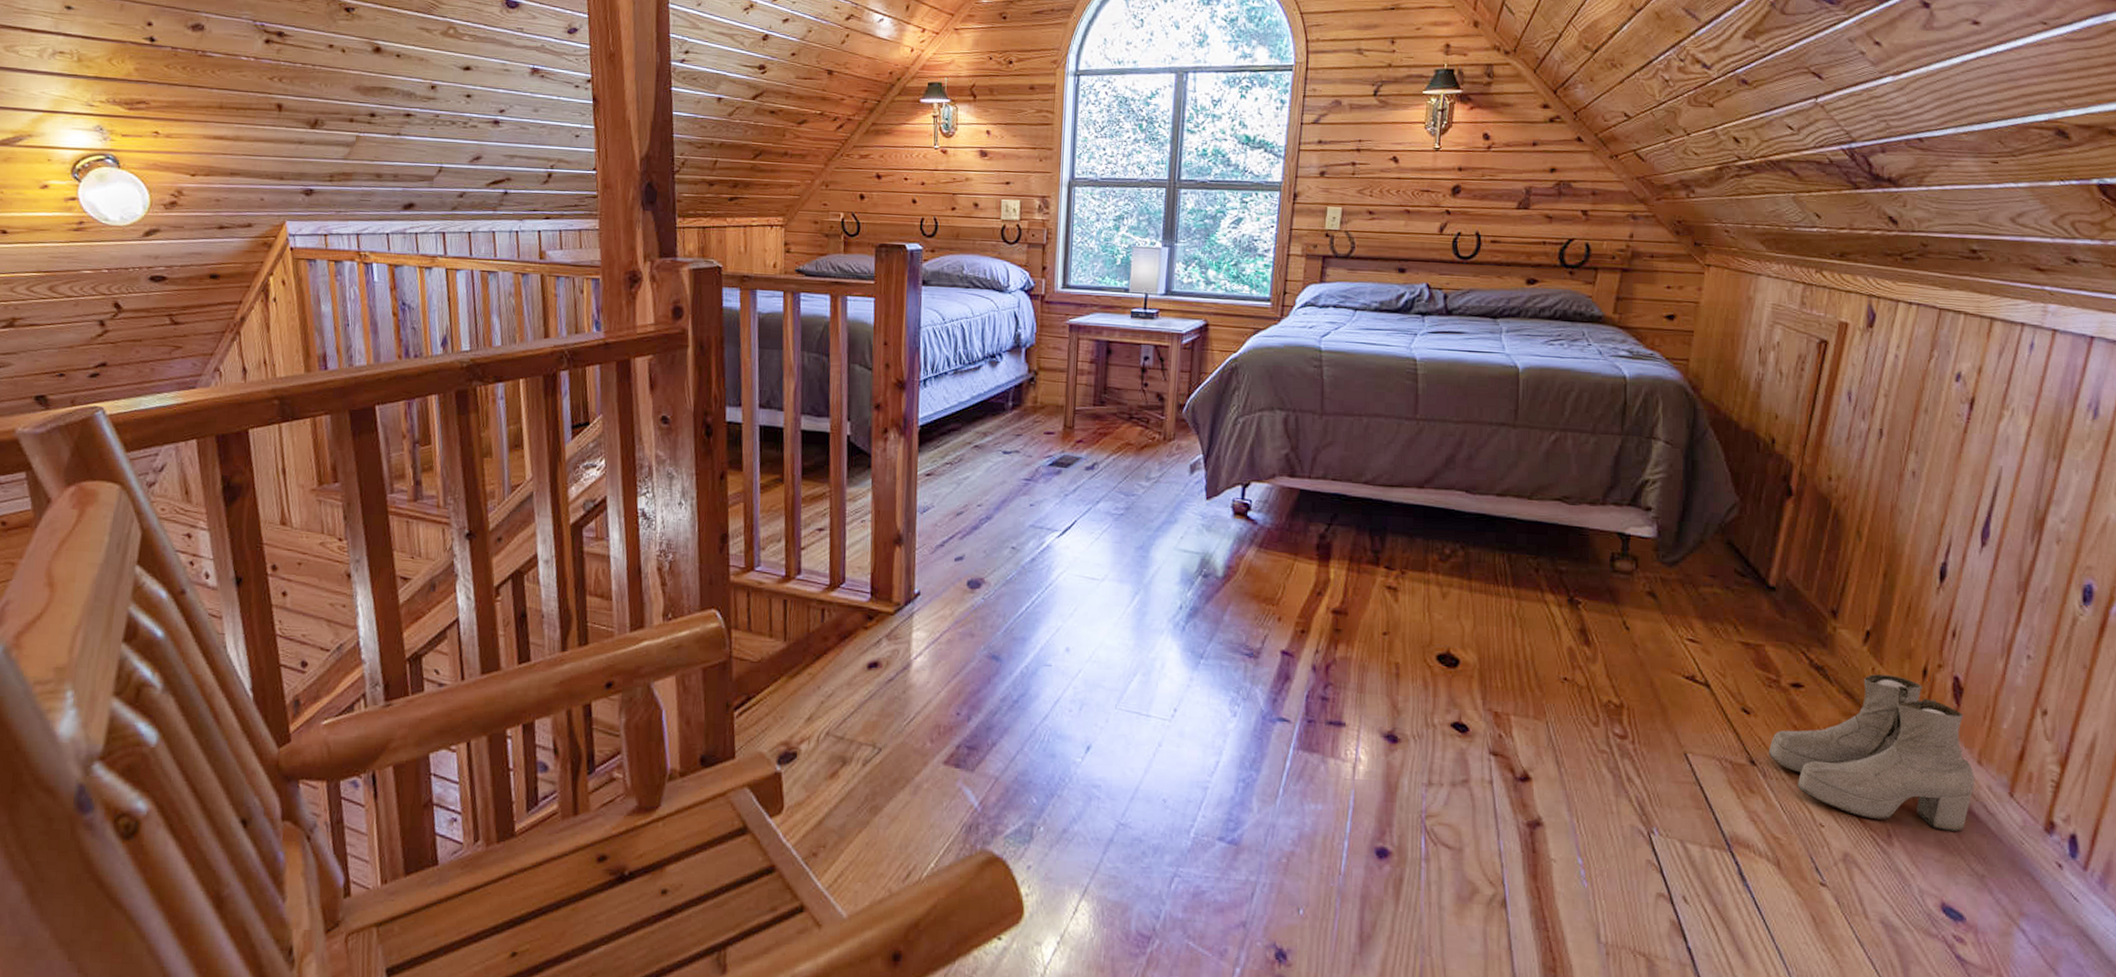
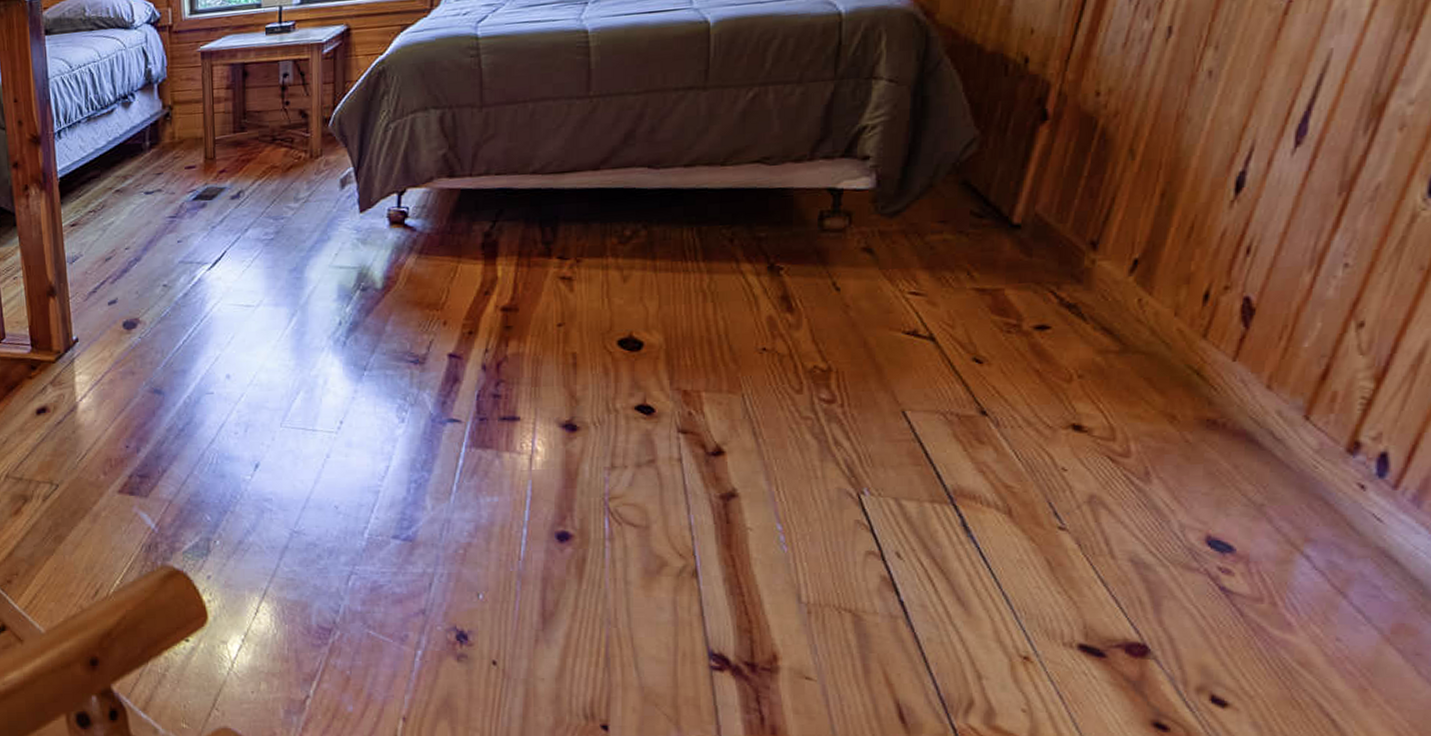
boots: present [1768,673,1975,831] -> none [1002,304,1262,462]

